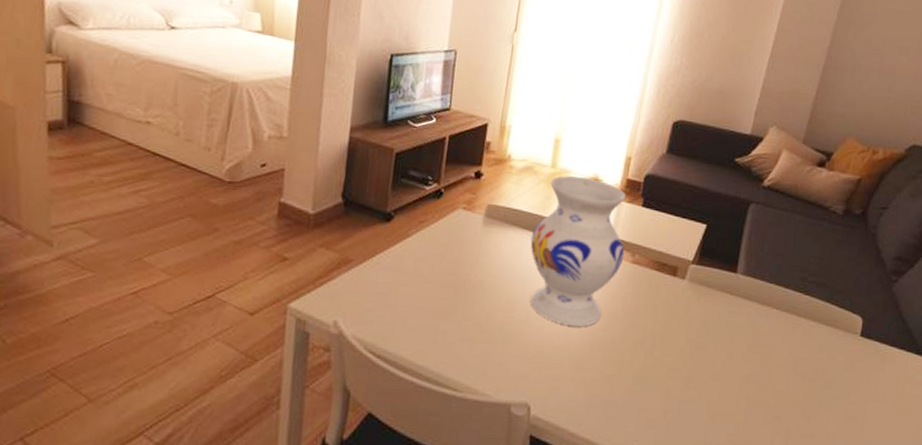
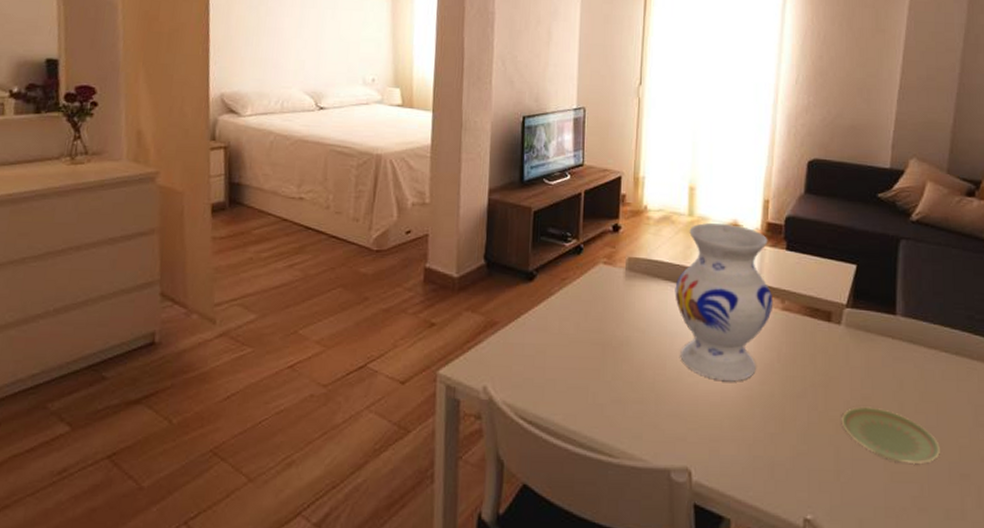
plate: none [674,354,760,407] -> present [841,406,940,465]

